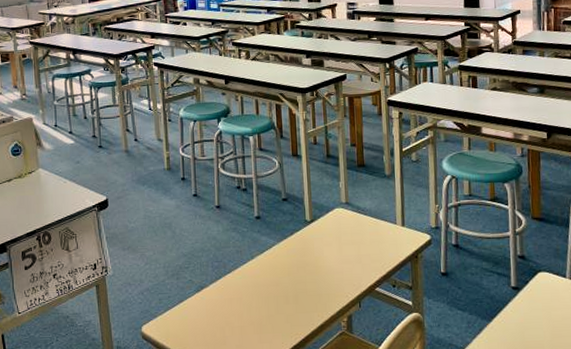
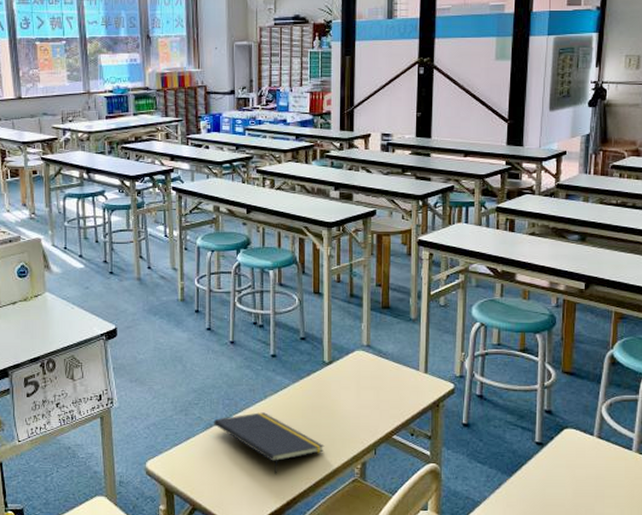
notepad: none [204,272,311,333] -> present [214,412,325,475]

